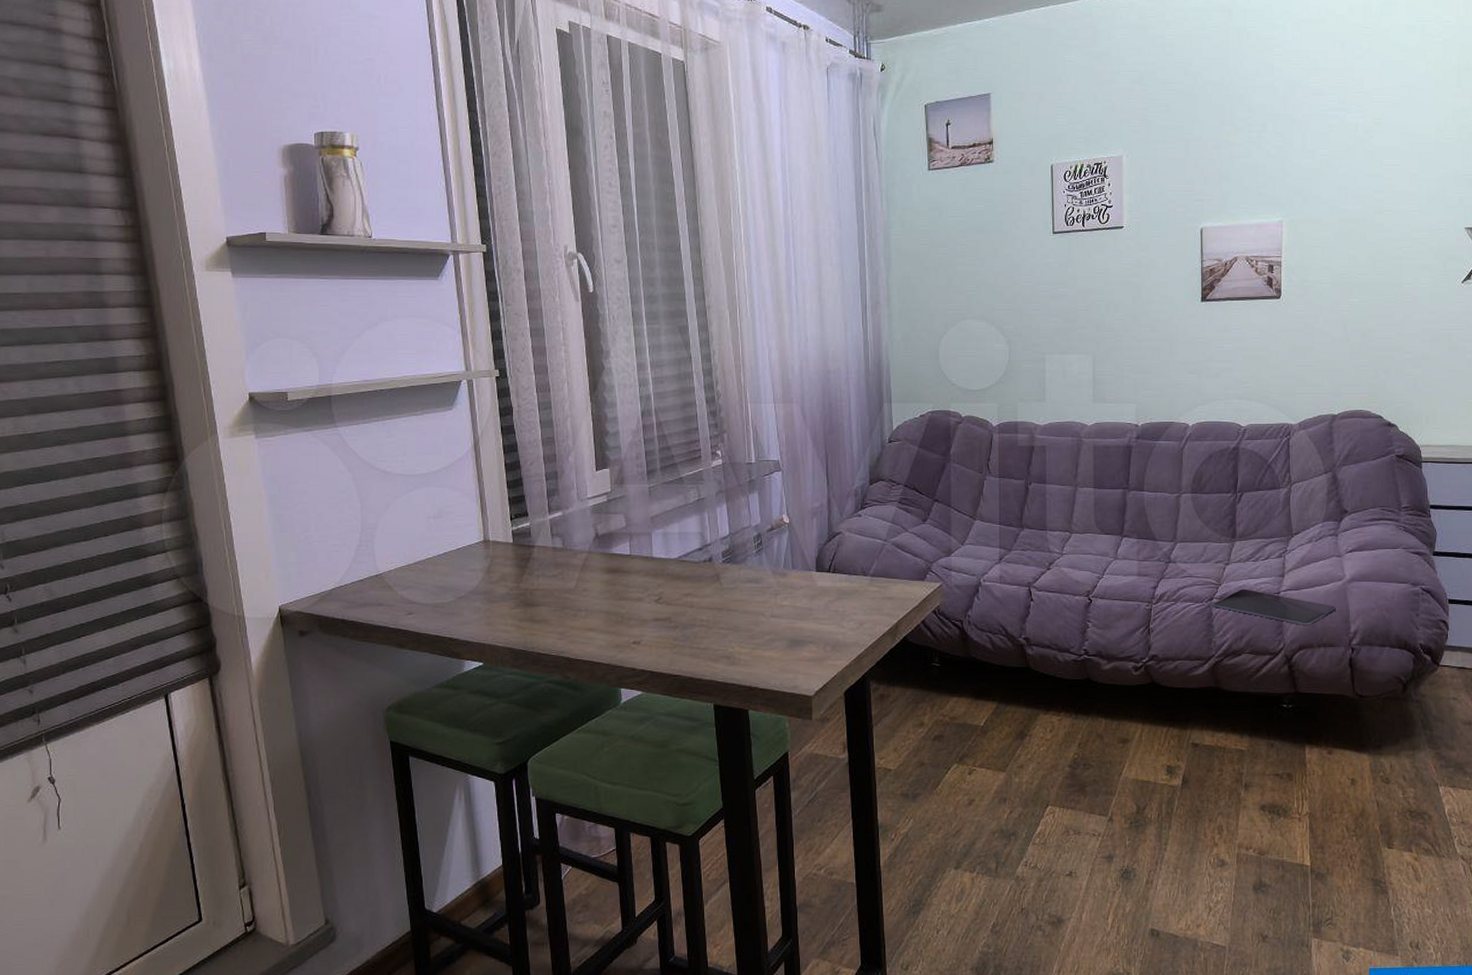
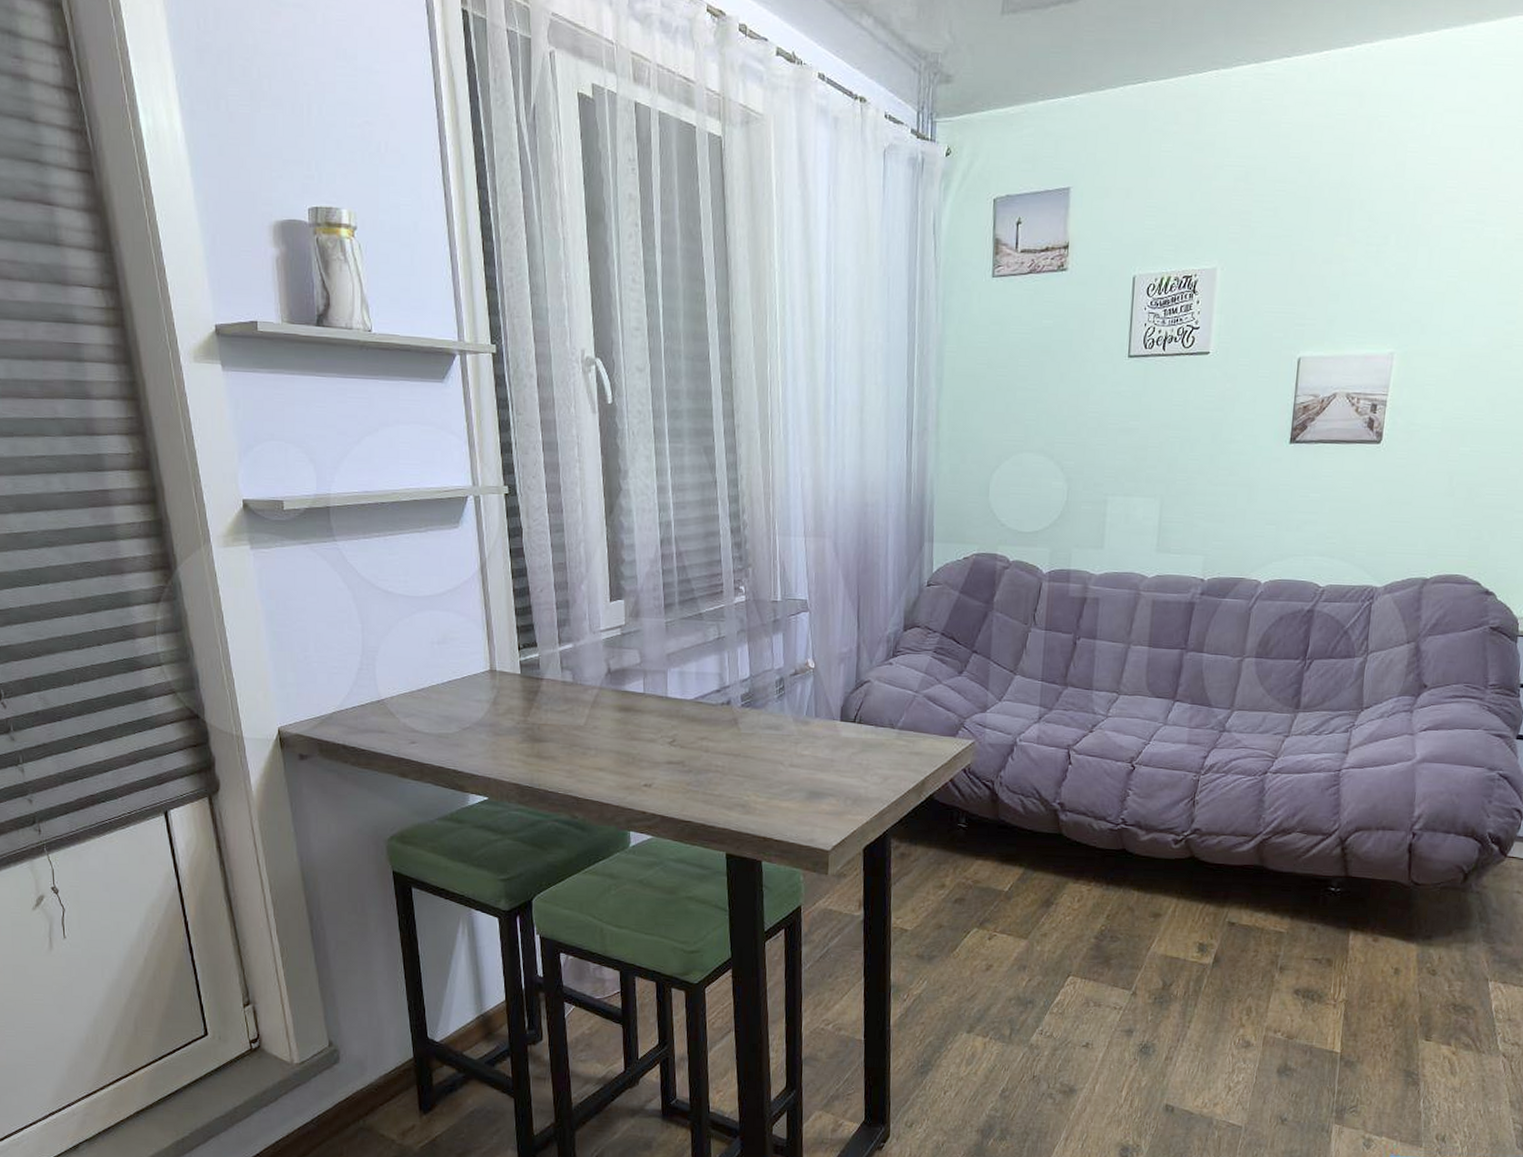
tablet: present [1212,589,1336,626] -> none [1266,763,1402,807]

